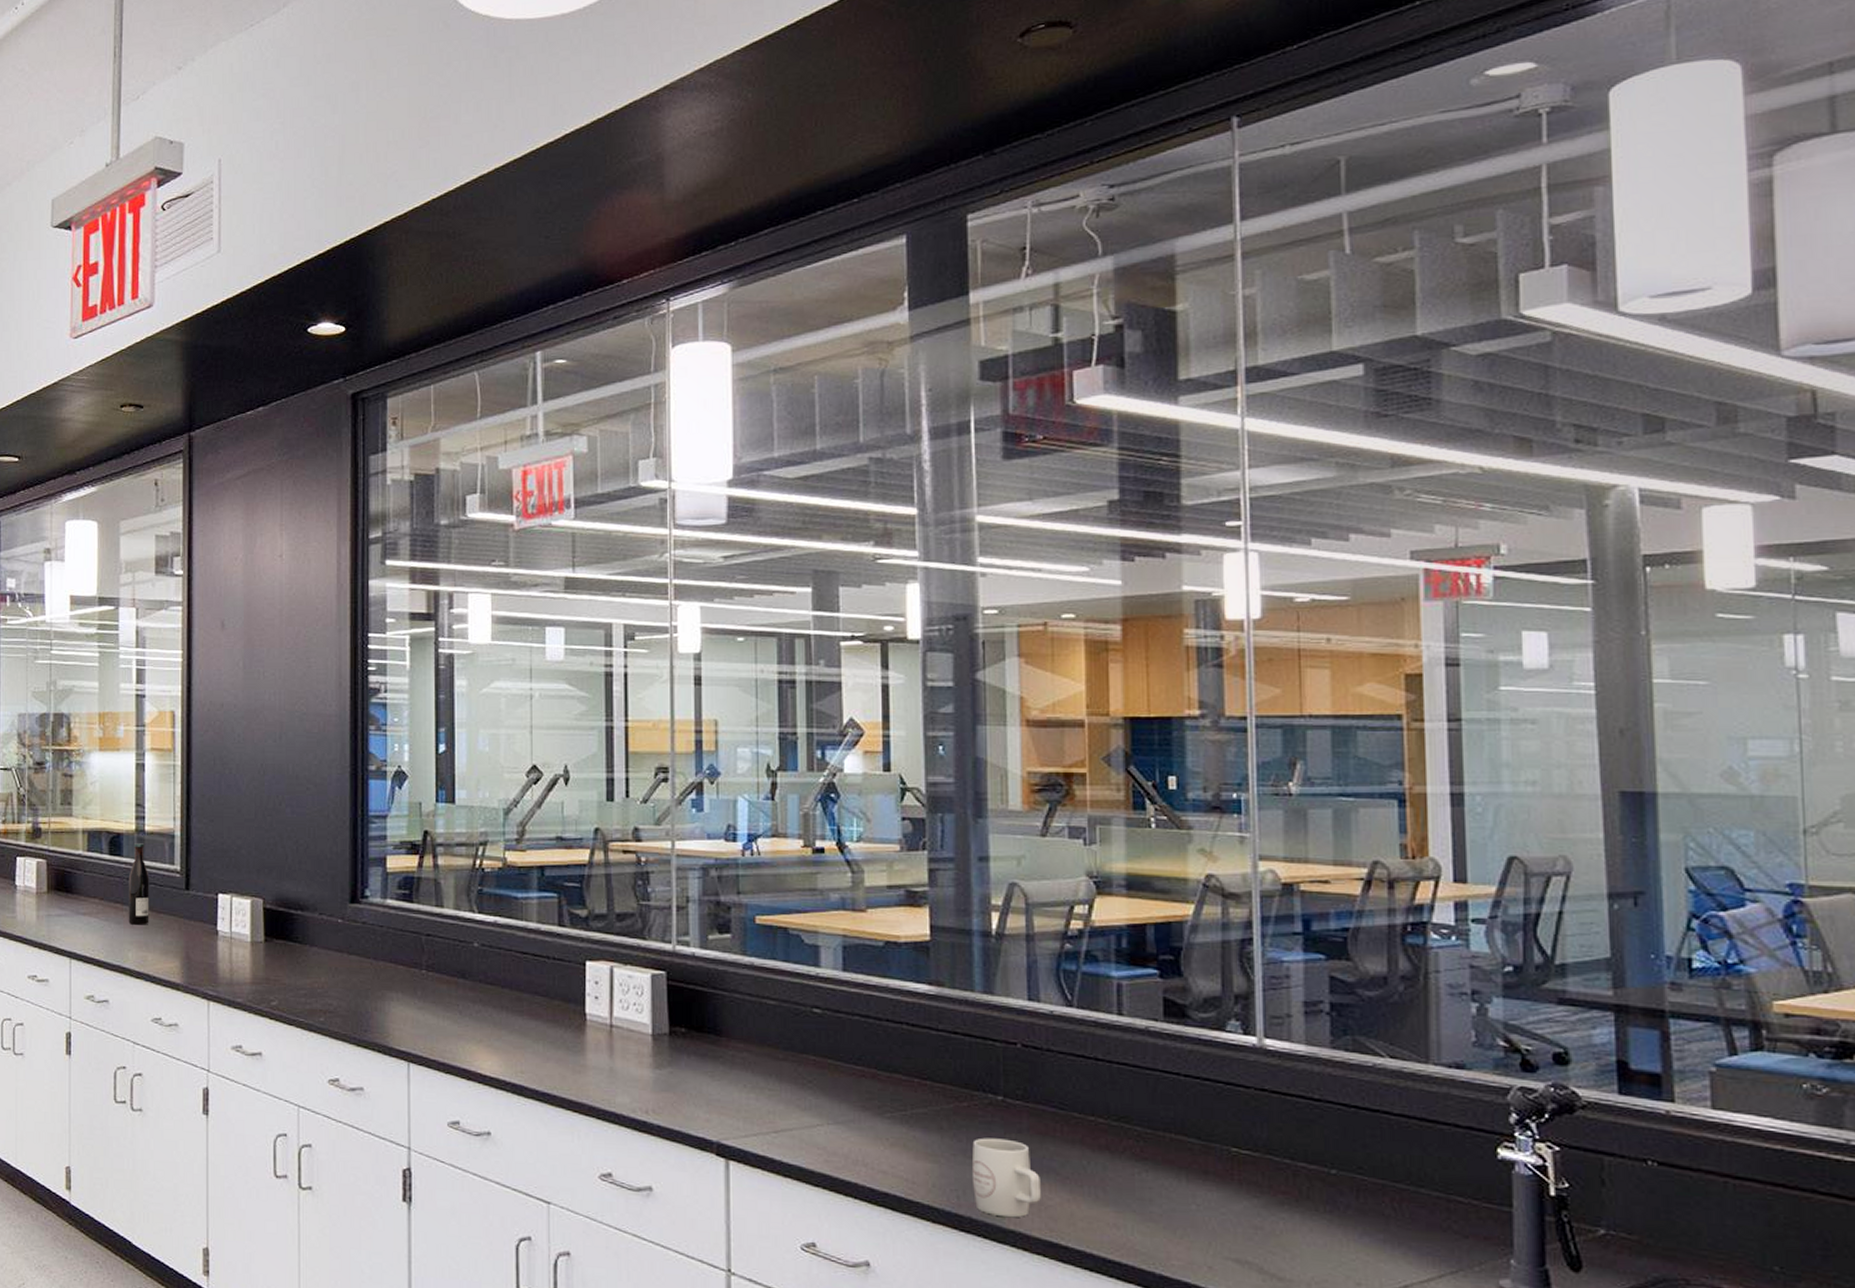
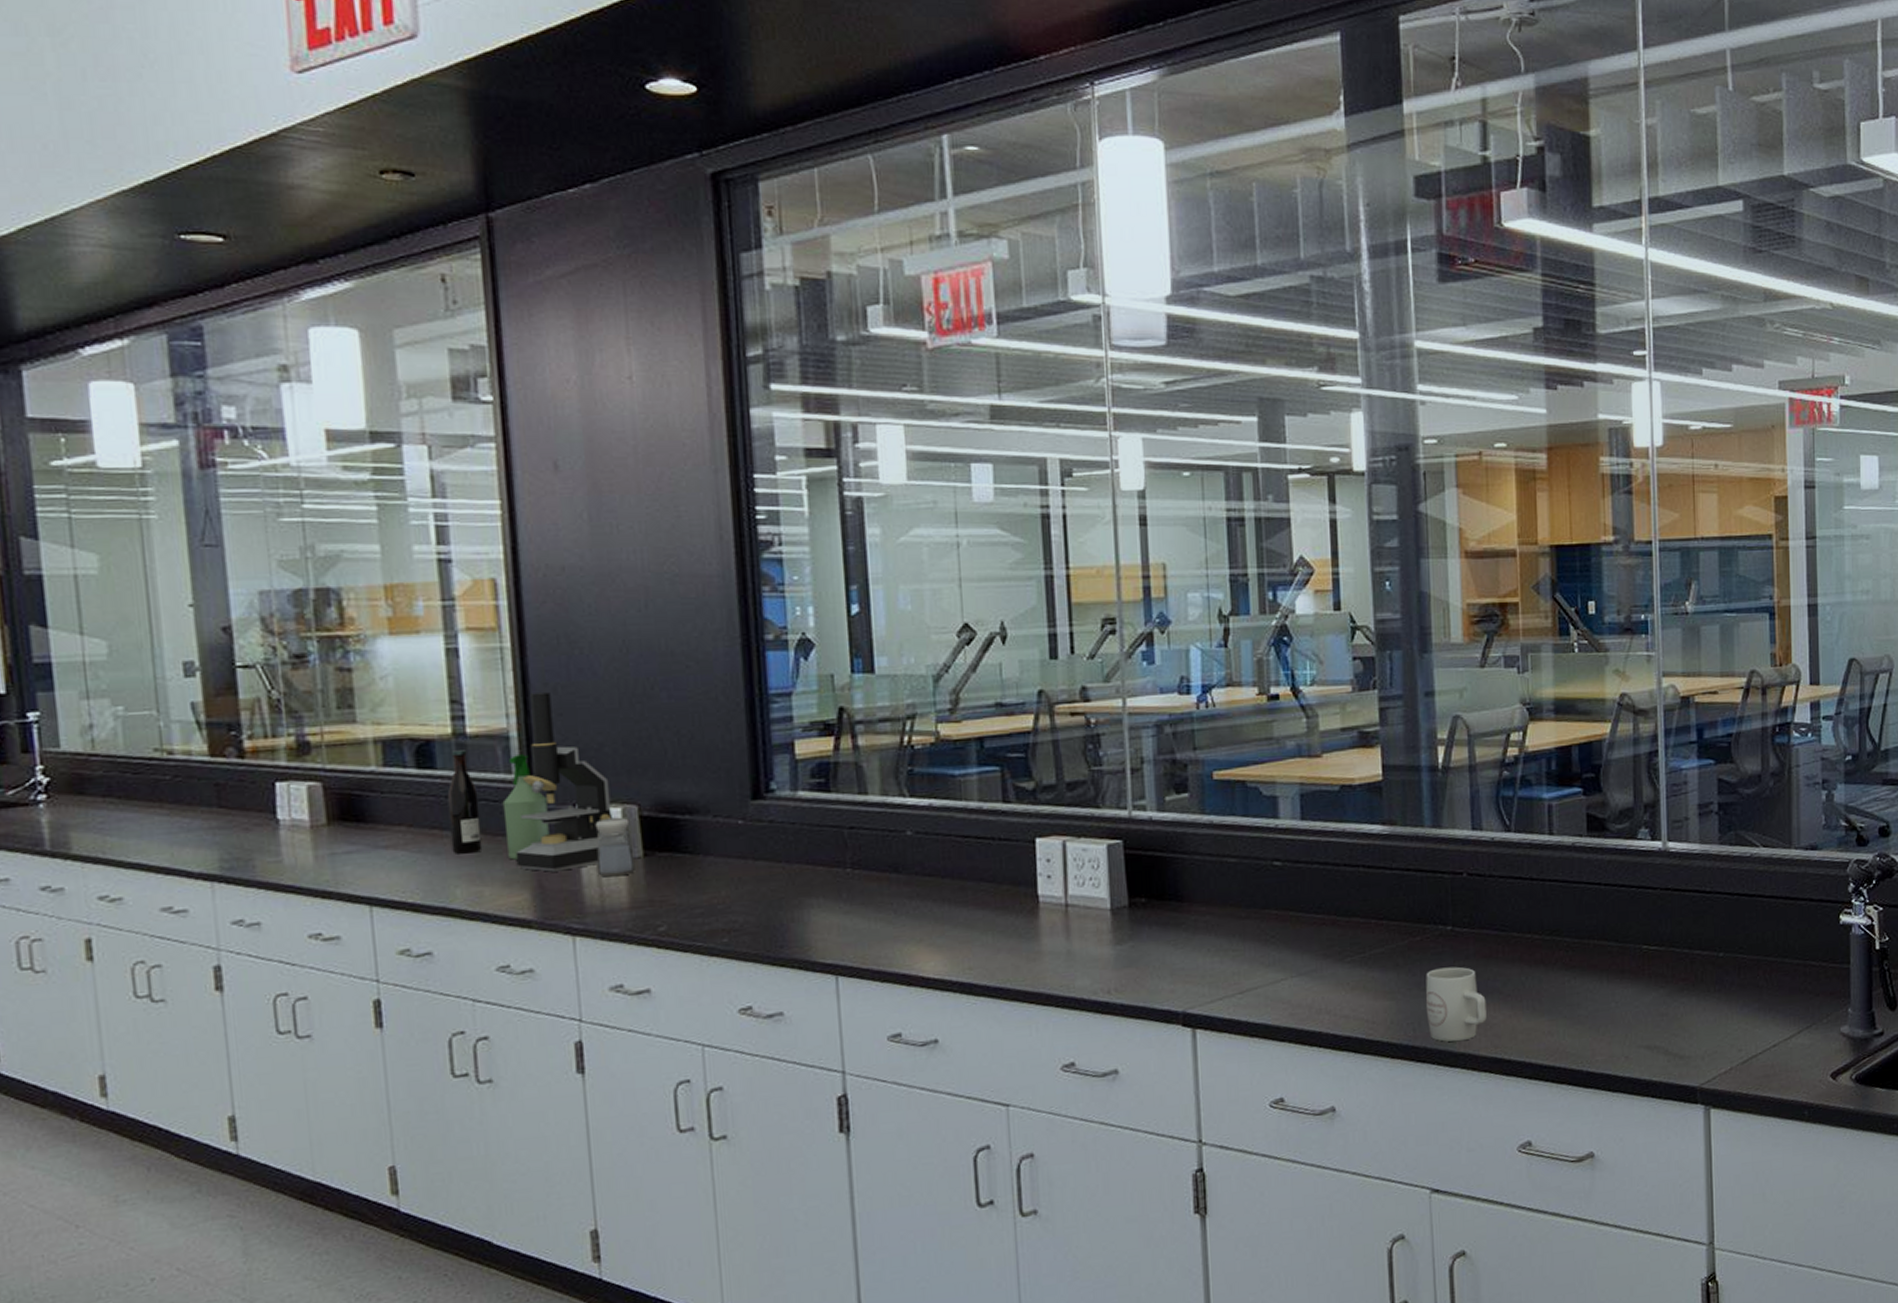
spray bottle: none [166,850,197,934] -> present [502,755,550,860]
microscope: none [172,802,243,947] -> present [515,692,612,872]
salt shaker: none [229,907,257,956] -> present [595,817,635,878]

